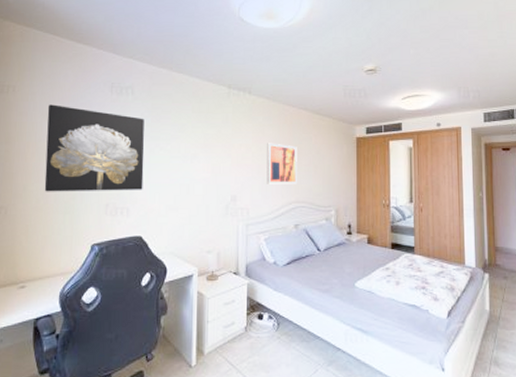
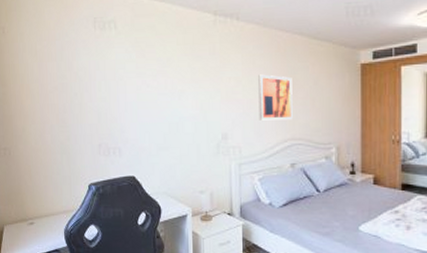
wall art: present [44,104,144,192] -> none [36,44,133,133]

